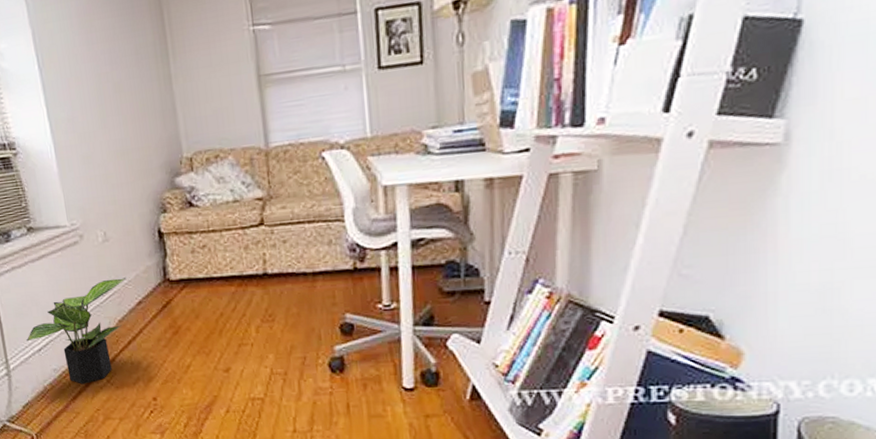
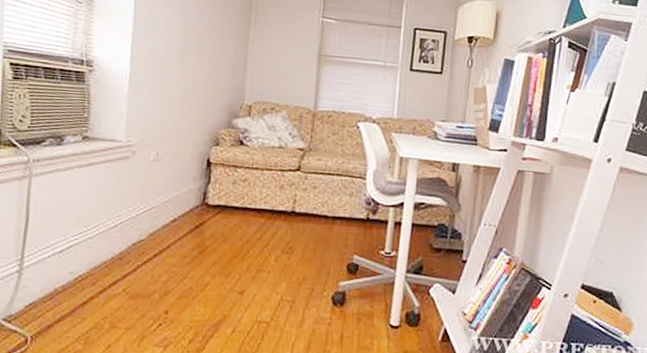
potted plant: present [26,276,127,384] -> none [50,195,168,291]

